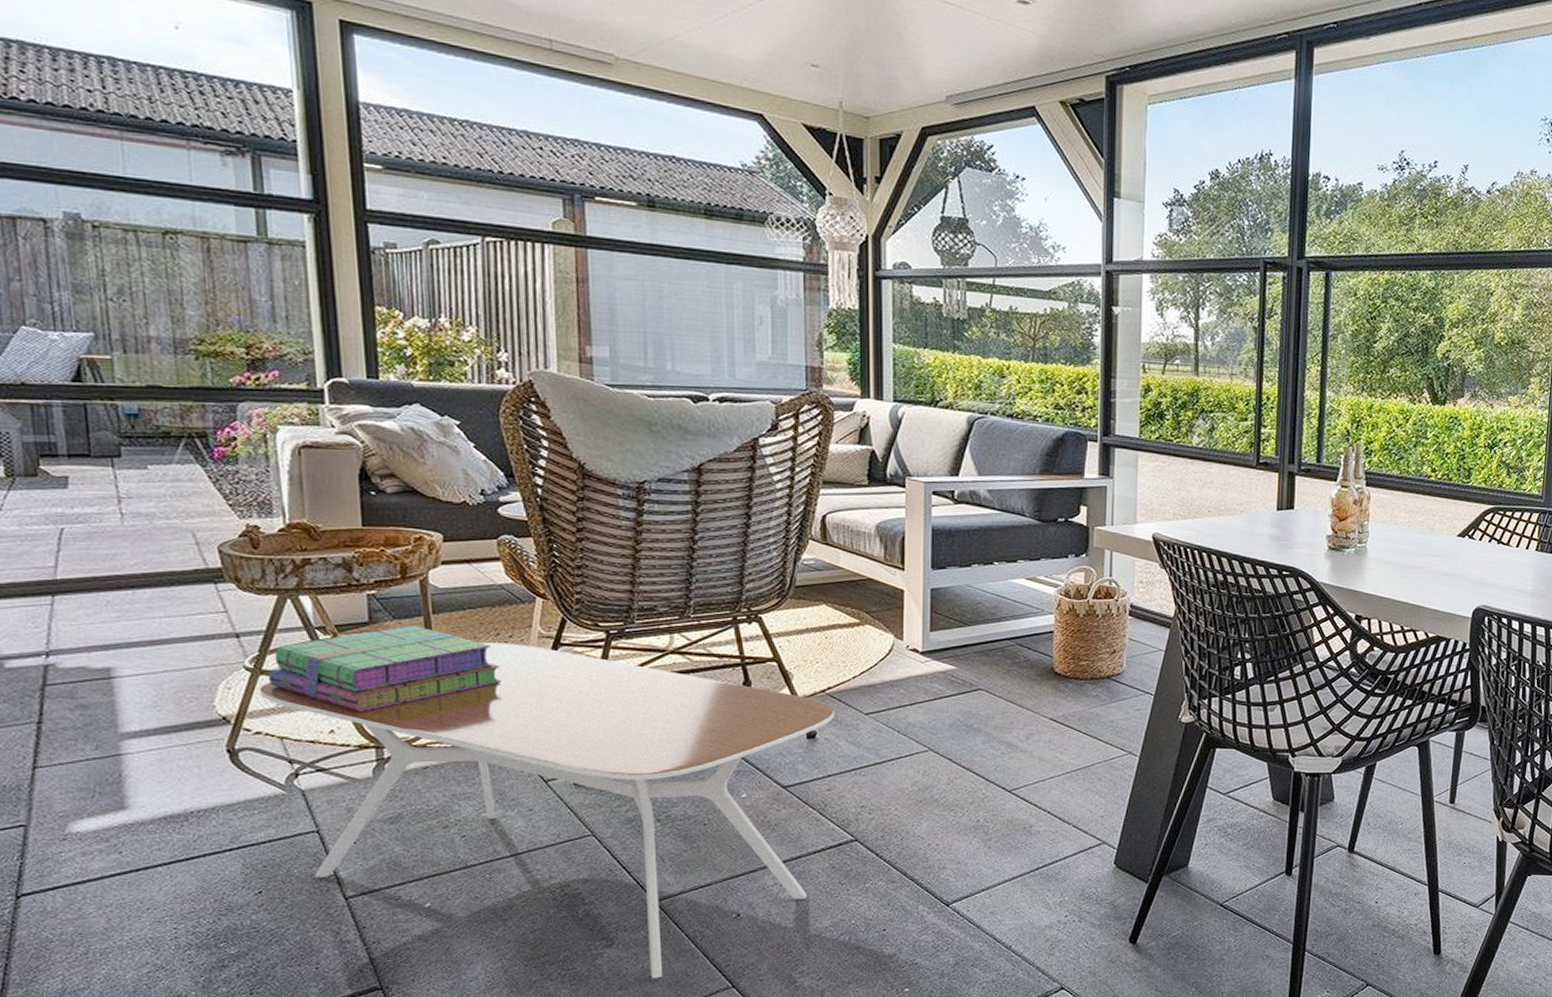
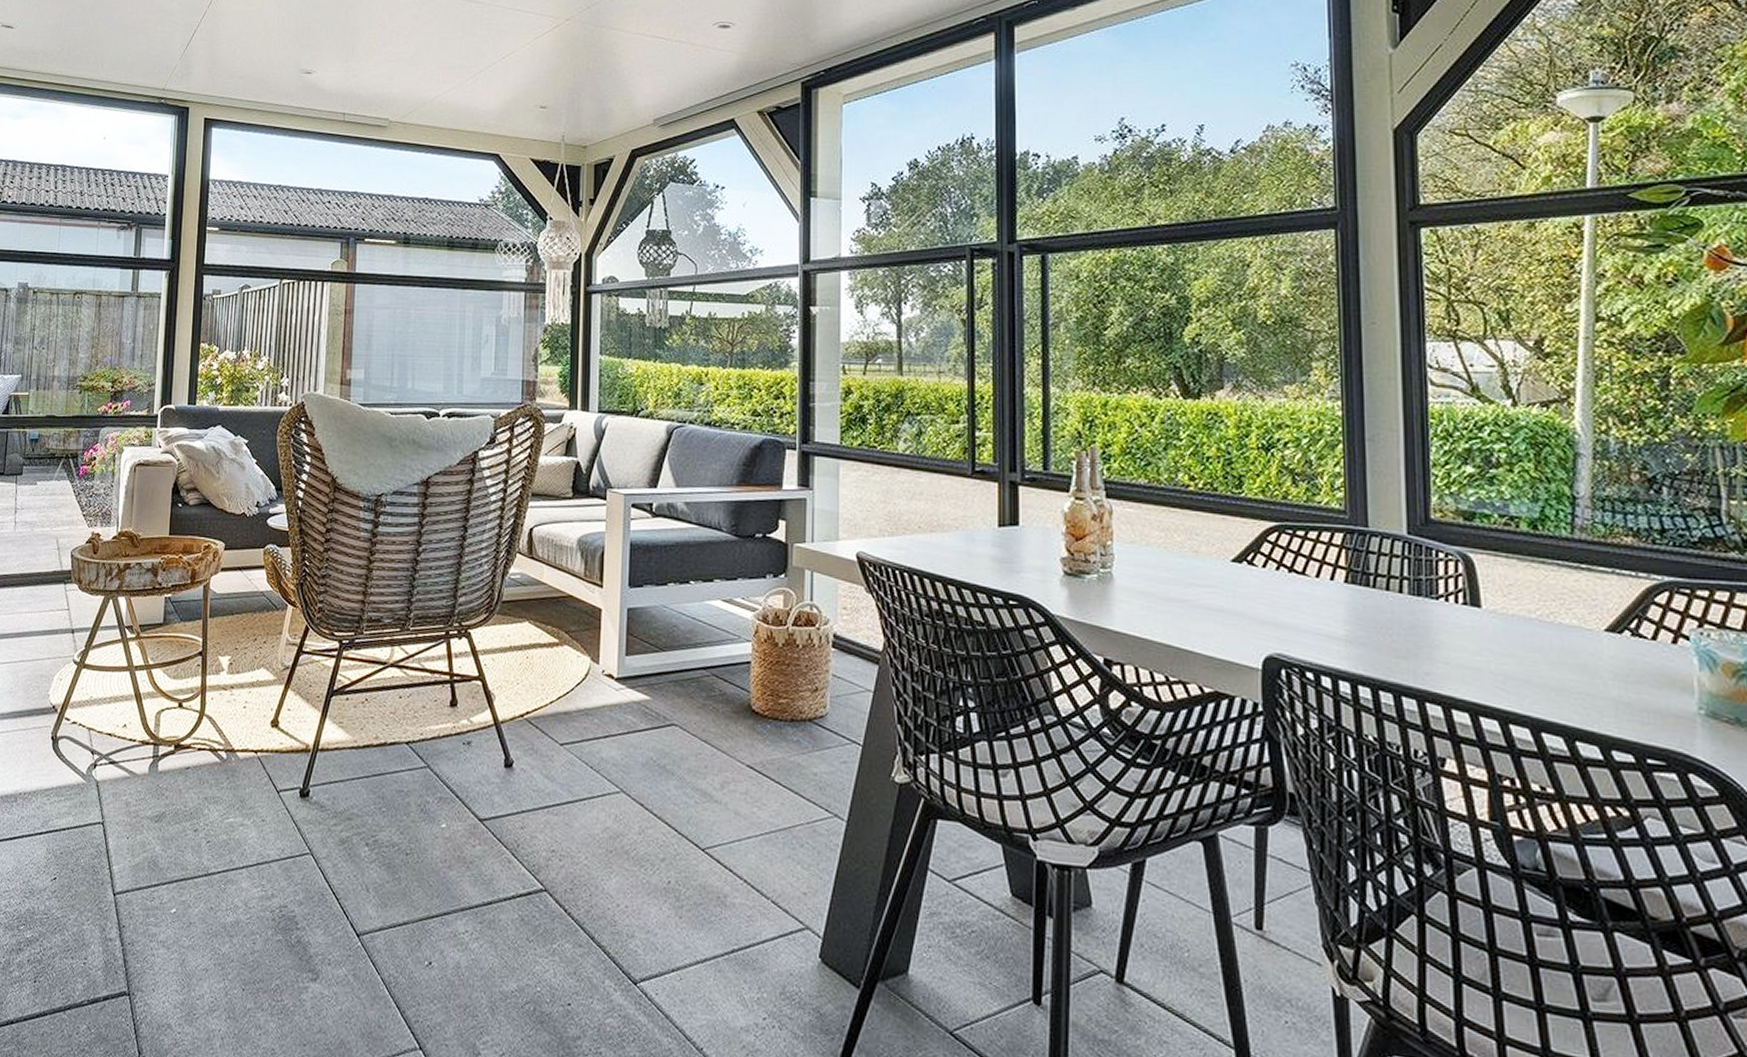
coffee table: present [259,643,834,979] -> none [80,647,531,1026]
stack of books: present [269,625,501,713] -> none [88,627,254,709]

